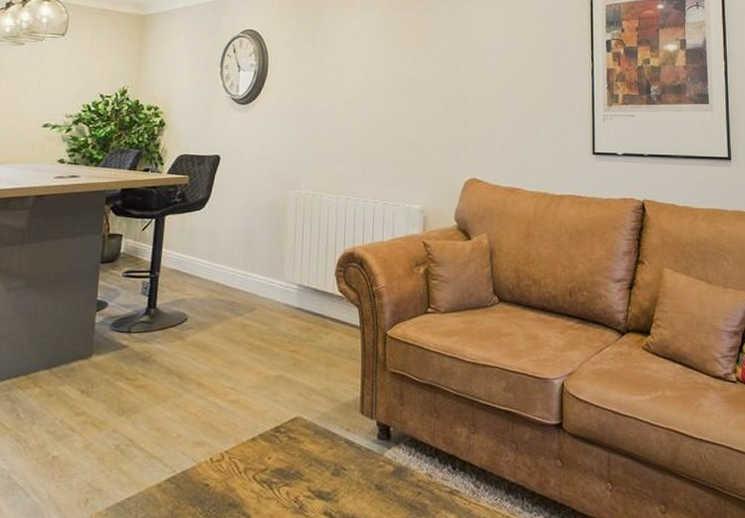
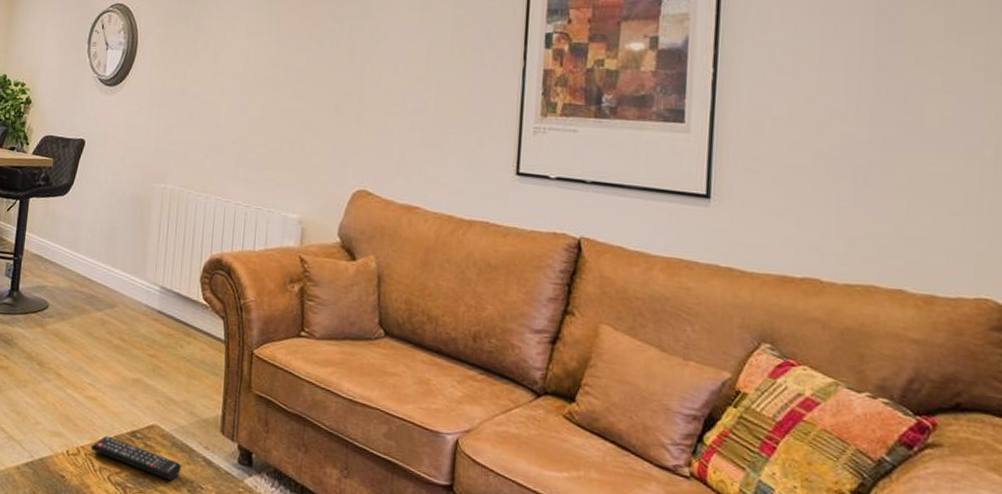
remote control: none [234,436,325,468] -> present [90,435,181,481]

